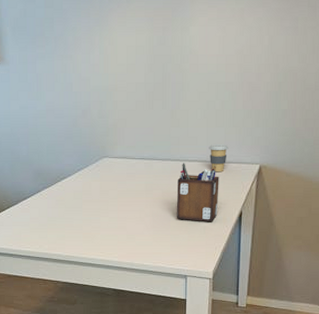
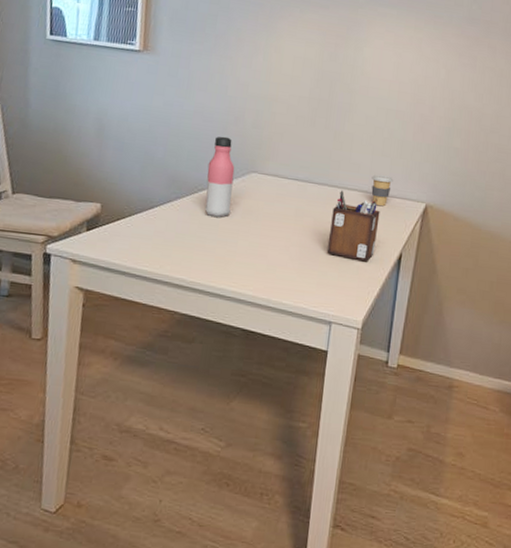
water bottle: none [65,129,90,200] -> present [204,136,235,218]

